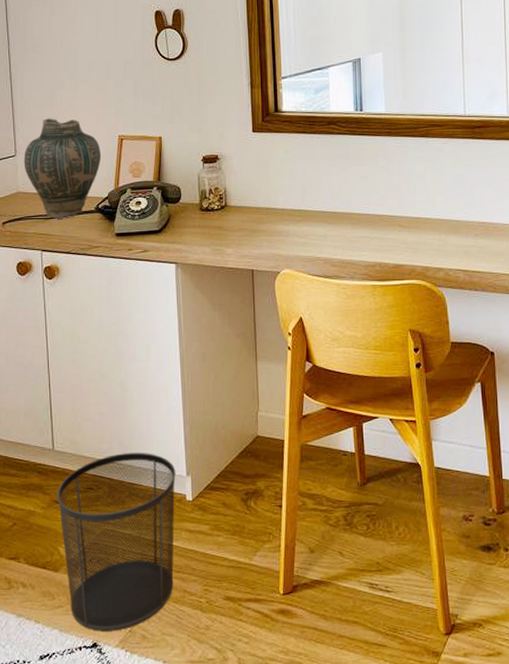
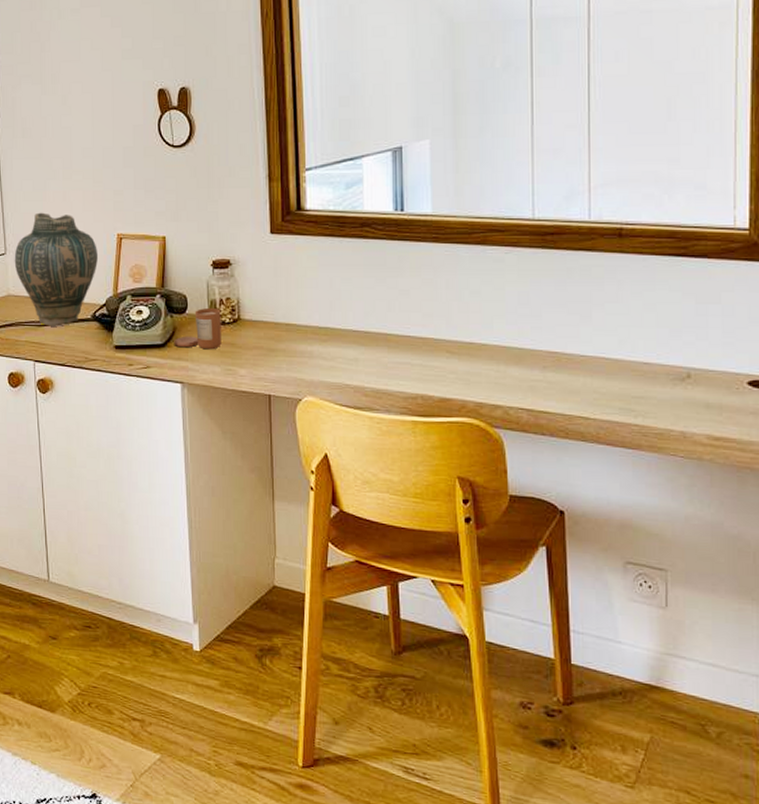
waste bin: present [57,452,176,631] -> none [53,591,182,784]
candle: none [169,196,211,233] -> present [174,307,222,350]

